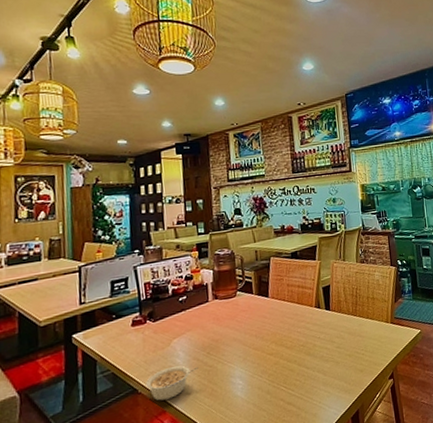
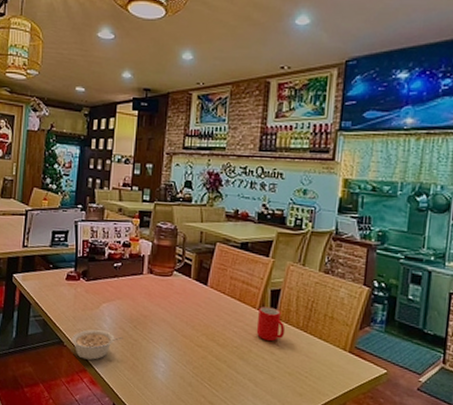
cup: none [315,302,340,333] -> present [256,306,286,342]

